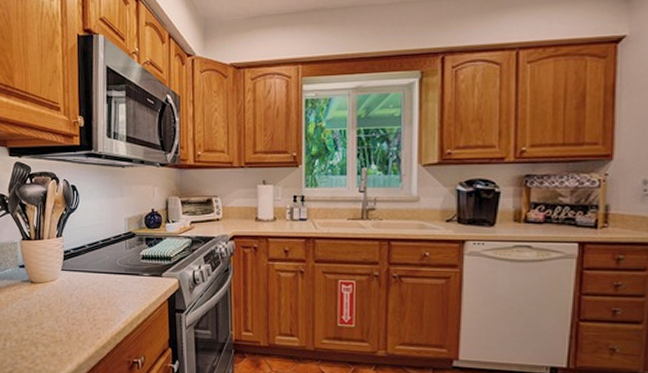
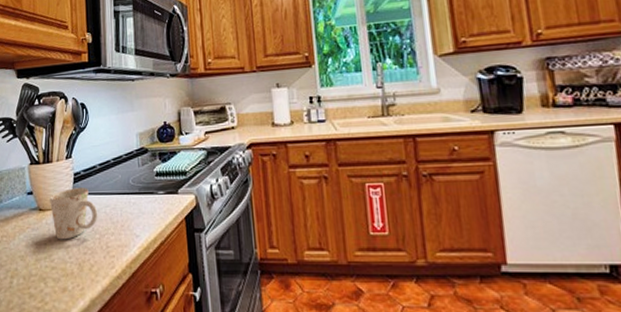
mug: none [41,264,86,311] -> present [50,188,98,240]

